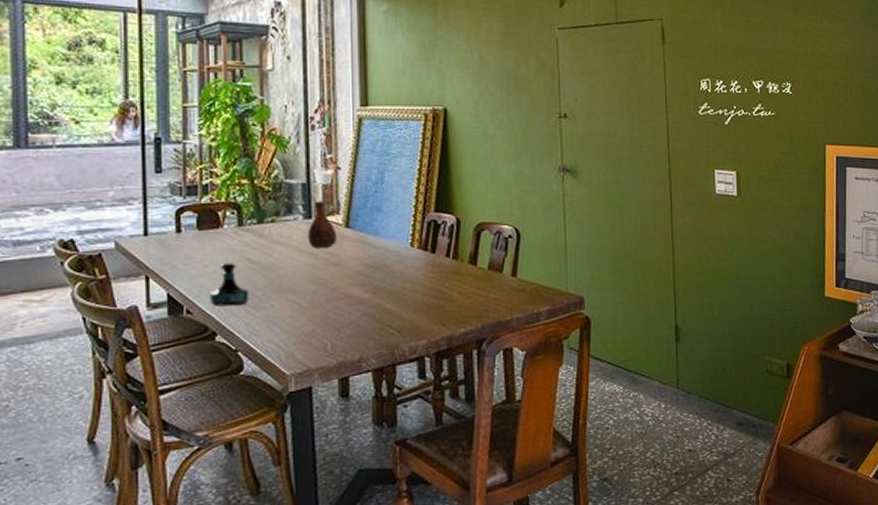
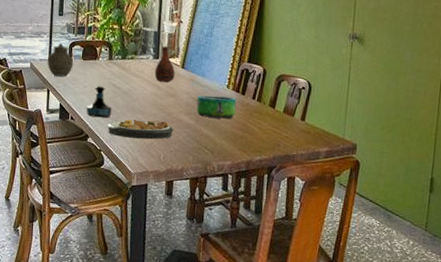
jar: none [141,210,184,256] -> present [47,43,74,77]
plate: none [245,298,342,328] -> present [108,119,173,140]
decorative bowl: none [371,258,427,287] -> present [196,95,237,119]

